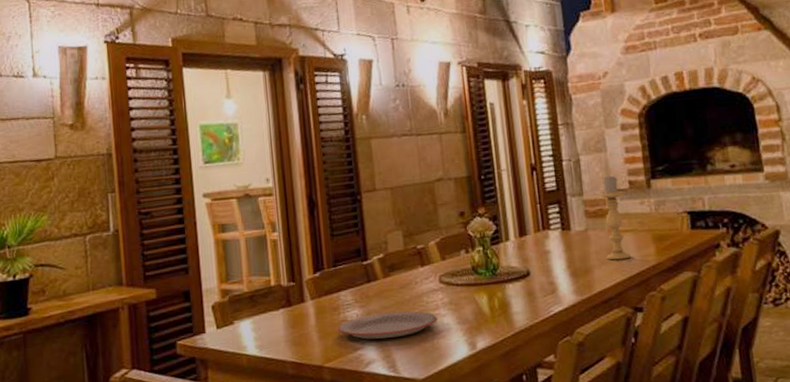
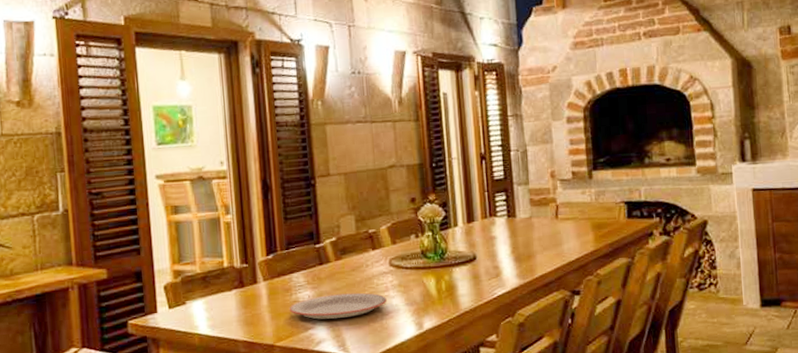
candle holder: present [600,174,631,260] -> none [544,165,571,247]

